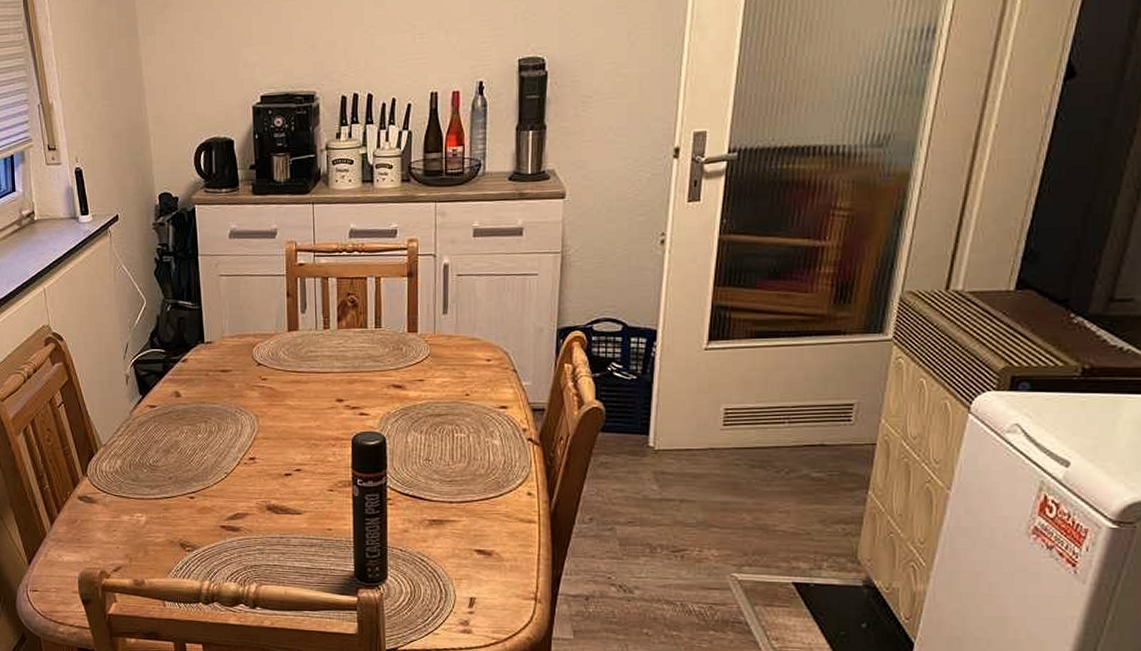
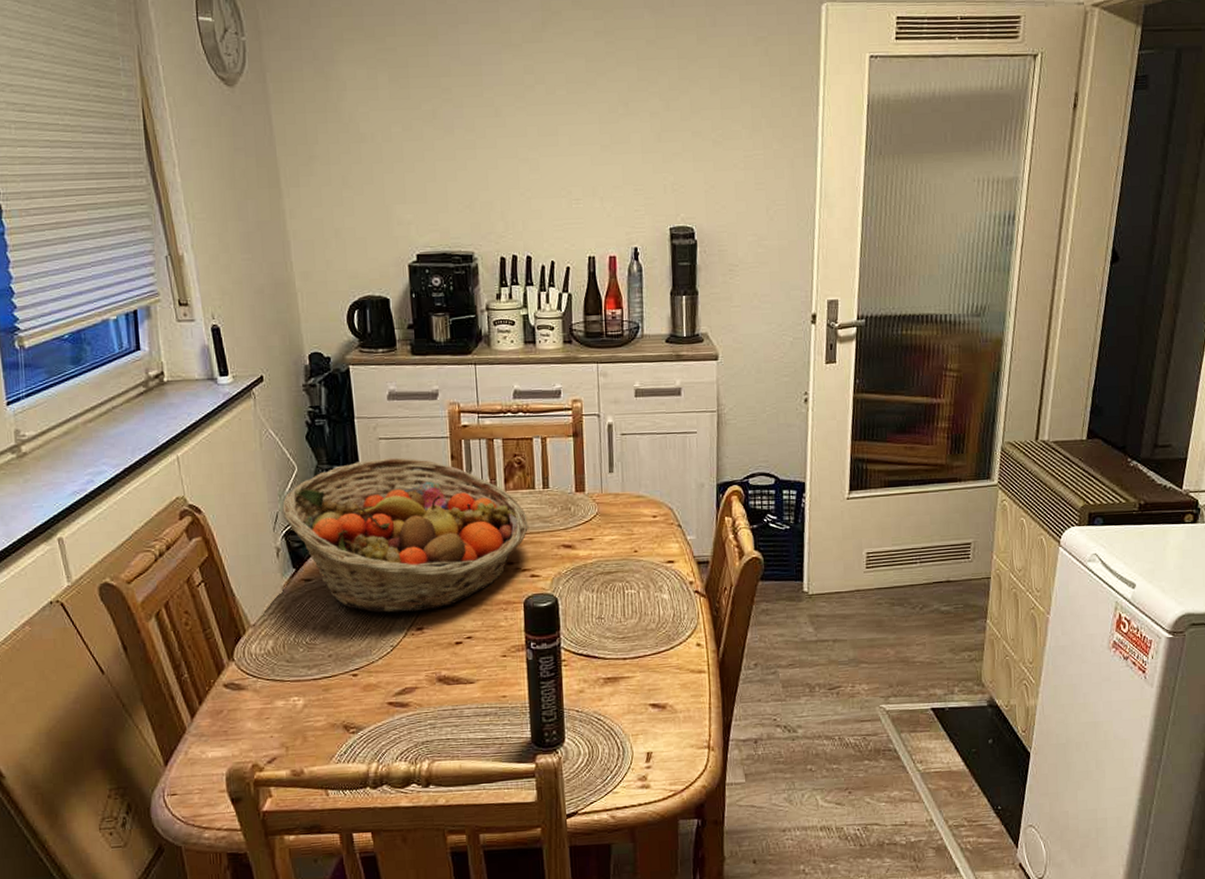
fruit basket: none [131,293,359,443] -> present [281,457,528,614]

